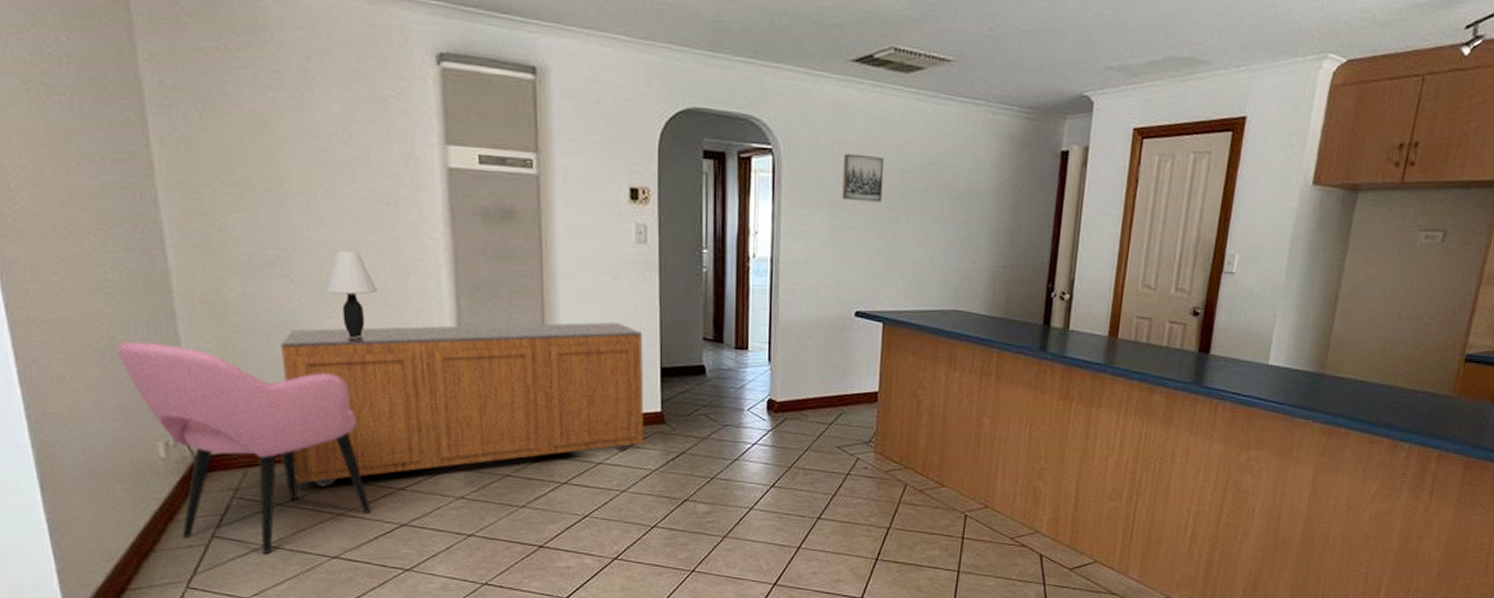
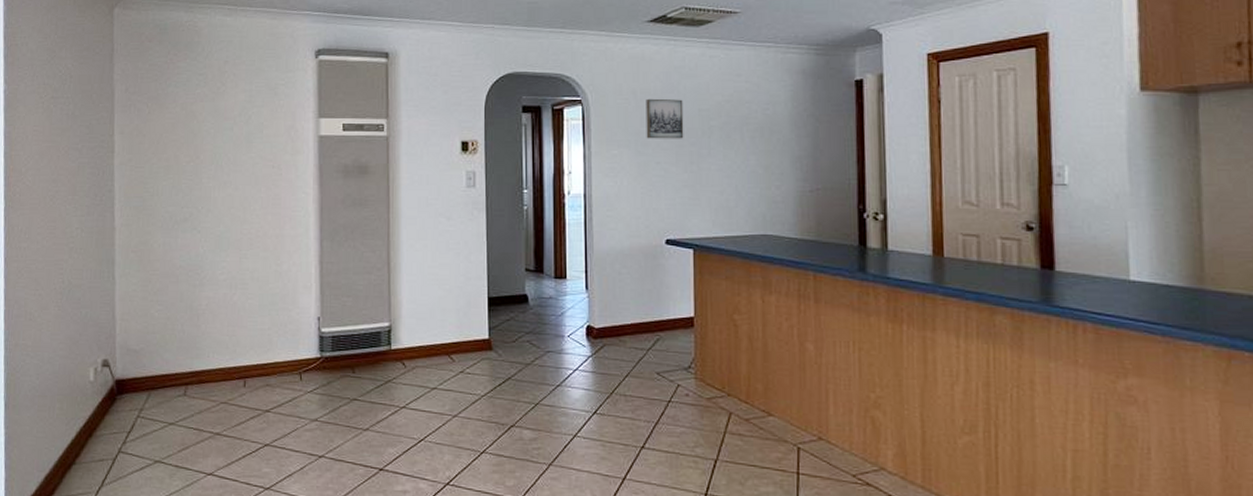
armchair: present [116,341,371,554] -> none [71,285,242,469]
sideboard: present [281,322,644,487] -> none [185,257,474,409]
table lamp: present [324,250,377,337] -> none [221,206,260,277]

